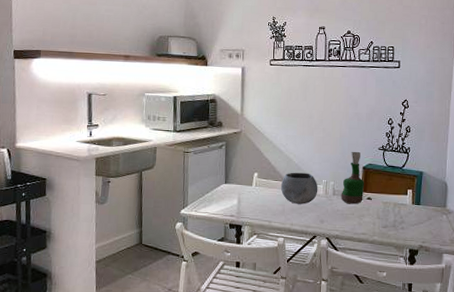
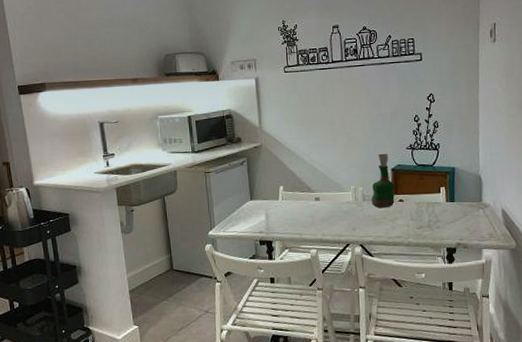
bowl: present [280,172,318,204] -> none [308,181,347,214]

